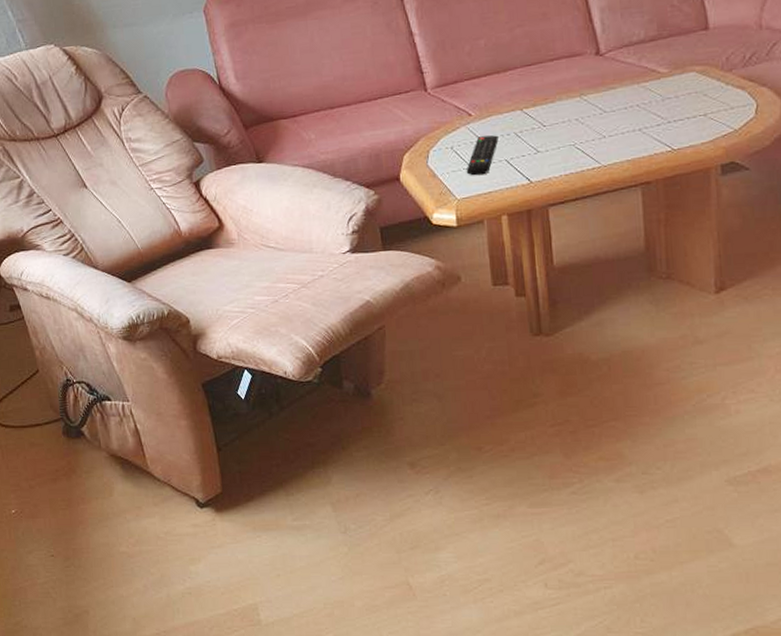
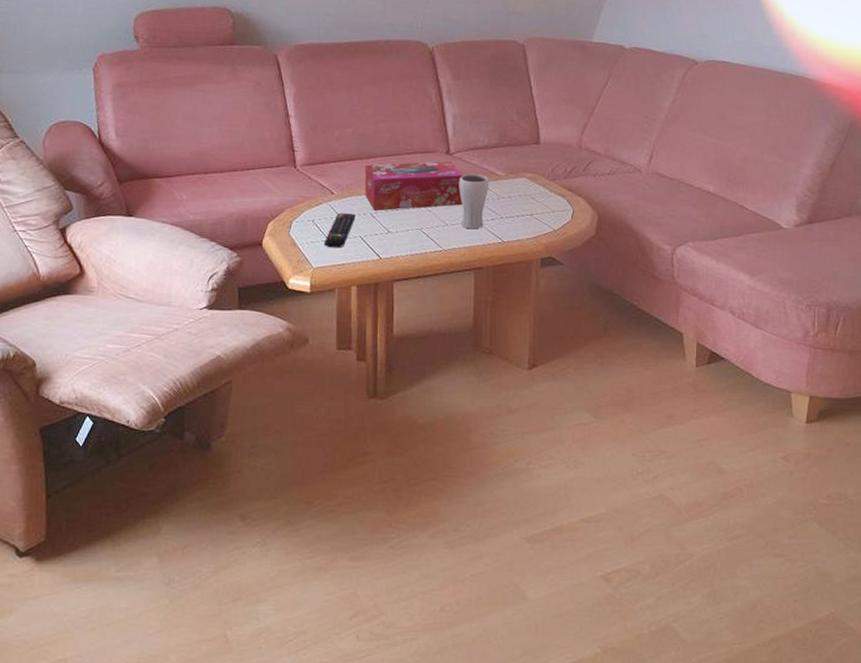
tissue box: none [502,63,621,129] -> present [364,161,464,211]
drinking glass: none [613,73,651,140] -> present [459,173,489,230]

